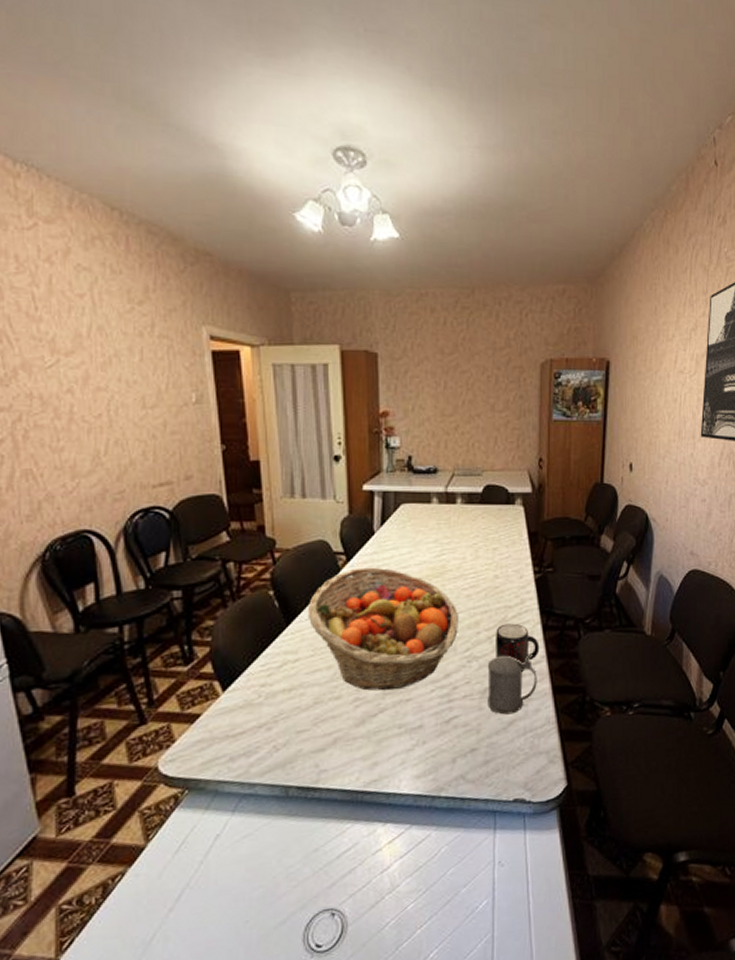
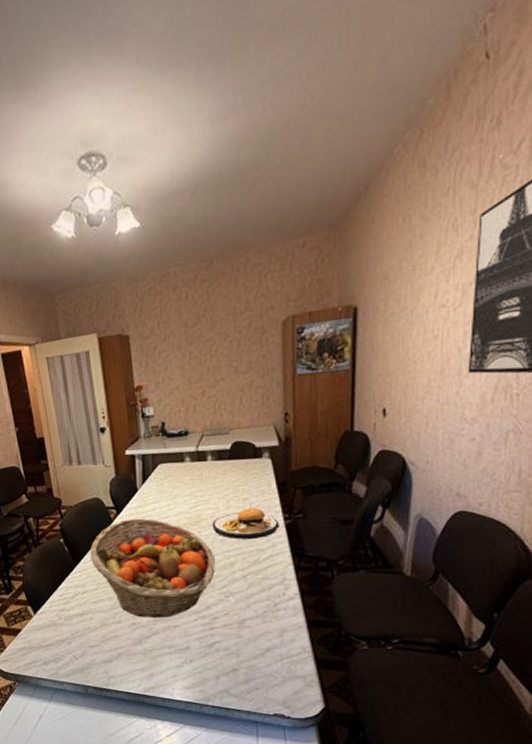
plate: none [458,555,529,595] -> present [212,504,279,539]
beer stein: present [487,653,537,715] -> none [243,591,292,643]
mug: present [496,623,540,672] -> none [250,564,293,607]

